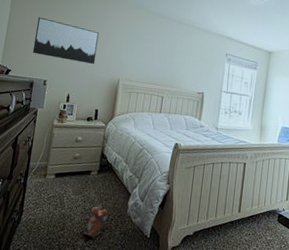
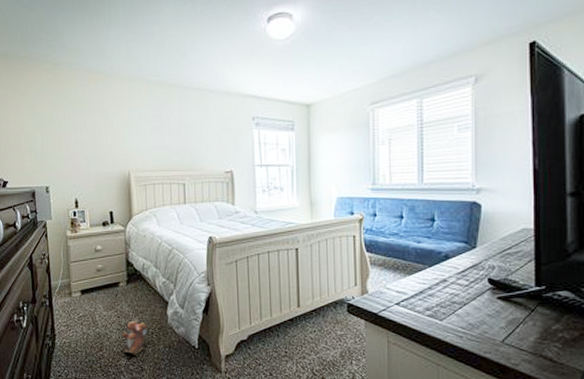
wall art: present [32,17,100,64] -> none [23,113,98,159]

